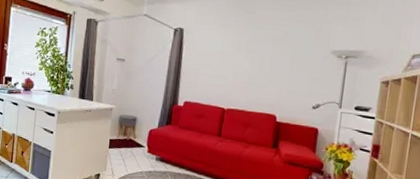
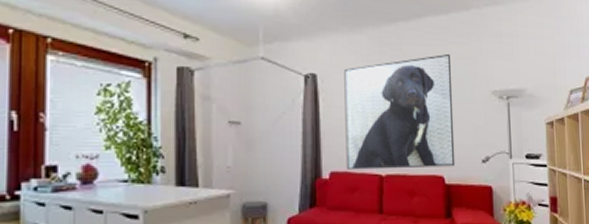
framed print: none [197,17,298,109] -> present [344,53,455,170]

